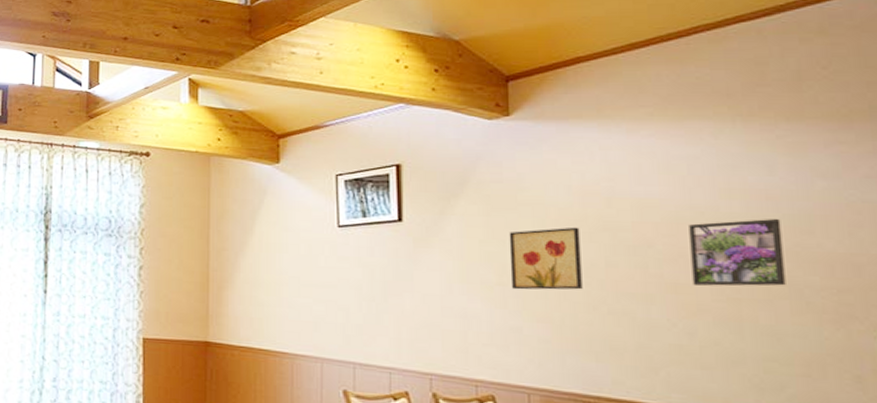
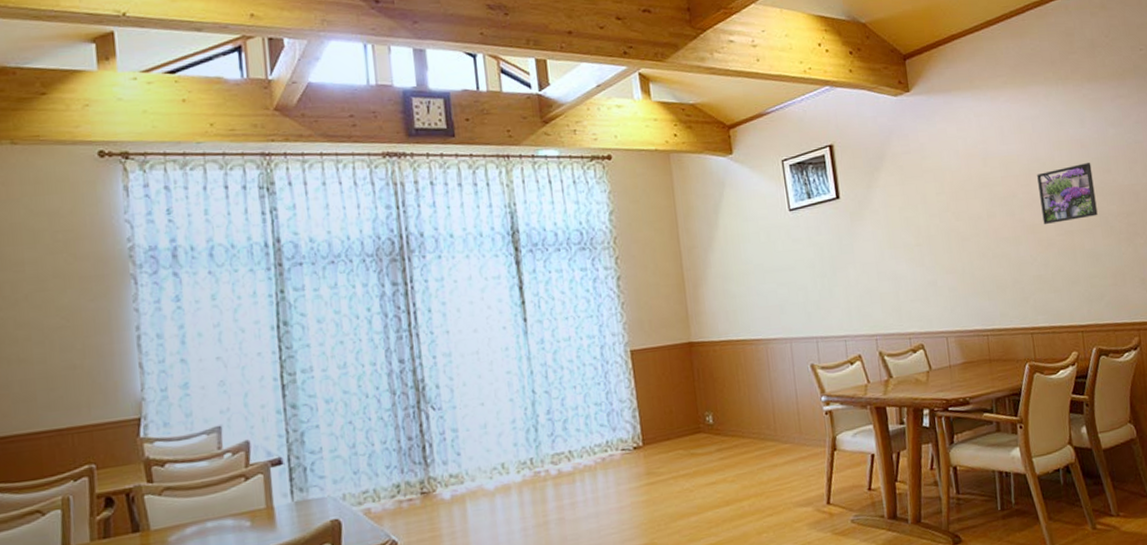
wall art: present [509,227,583,290] -> none [919,186,974,248]

